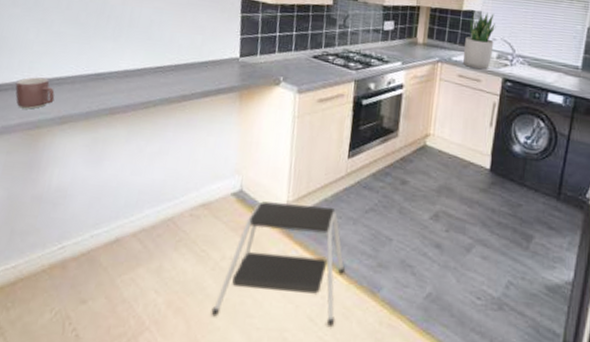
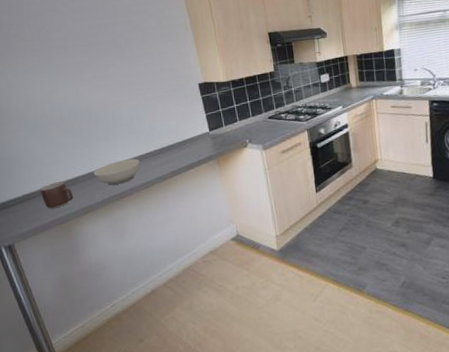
bowl: none [86,68,148,97] -> present [93,159,140,185]
step stool: present [211,201,346,326] -> none [238,233,335,332]
planter: present [463,13,496,70] -> none [391,48,417,99]

